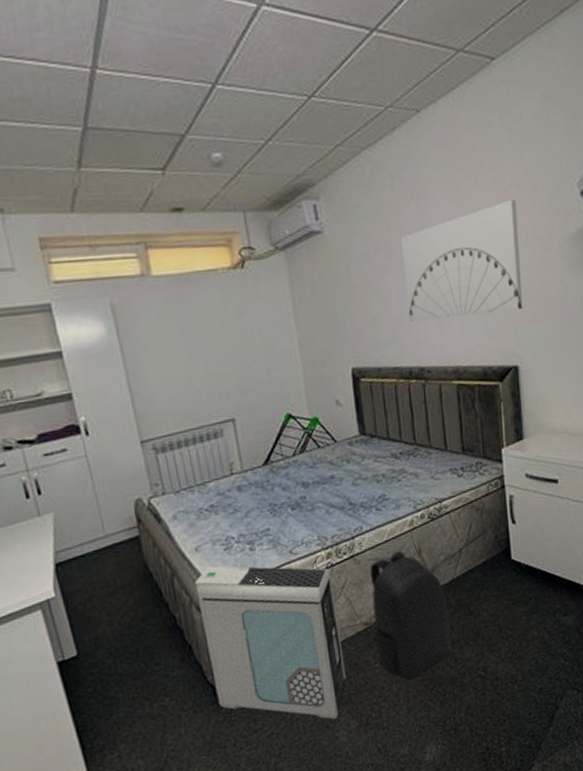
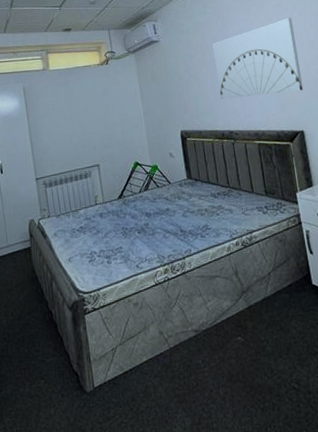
air purifier: present [194,565,346,719] -> none [66,273,181,415]
backpack: present [369,551,451,680] -> none [197,271,268,385]

